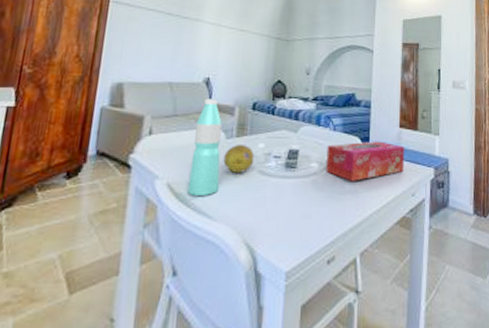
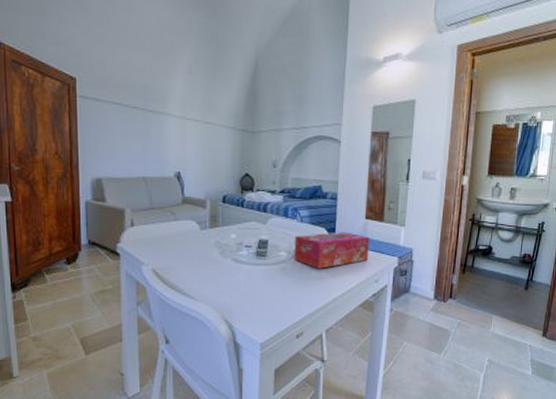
water bottle: present [187,98,222,196] -> none [170,192,197,279]
fruit: present [223,145,255,173] -> none [199,235,228,260]

